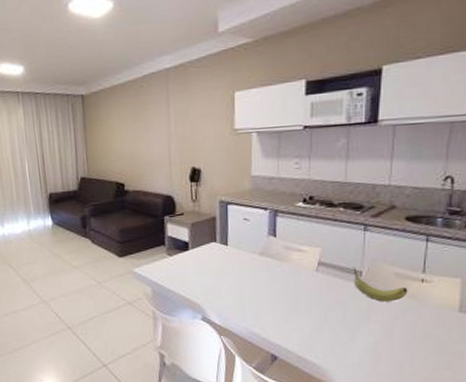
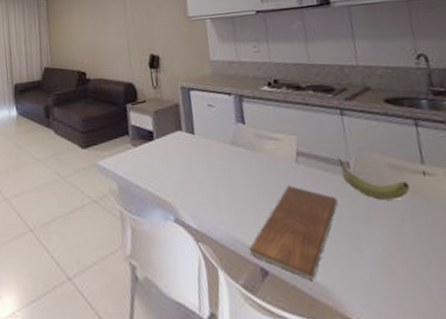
chopping board: none [264,290,345,363] -> present [249,185,338,280]

